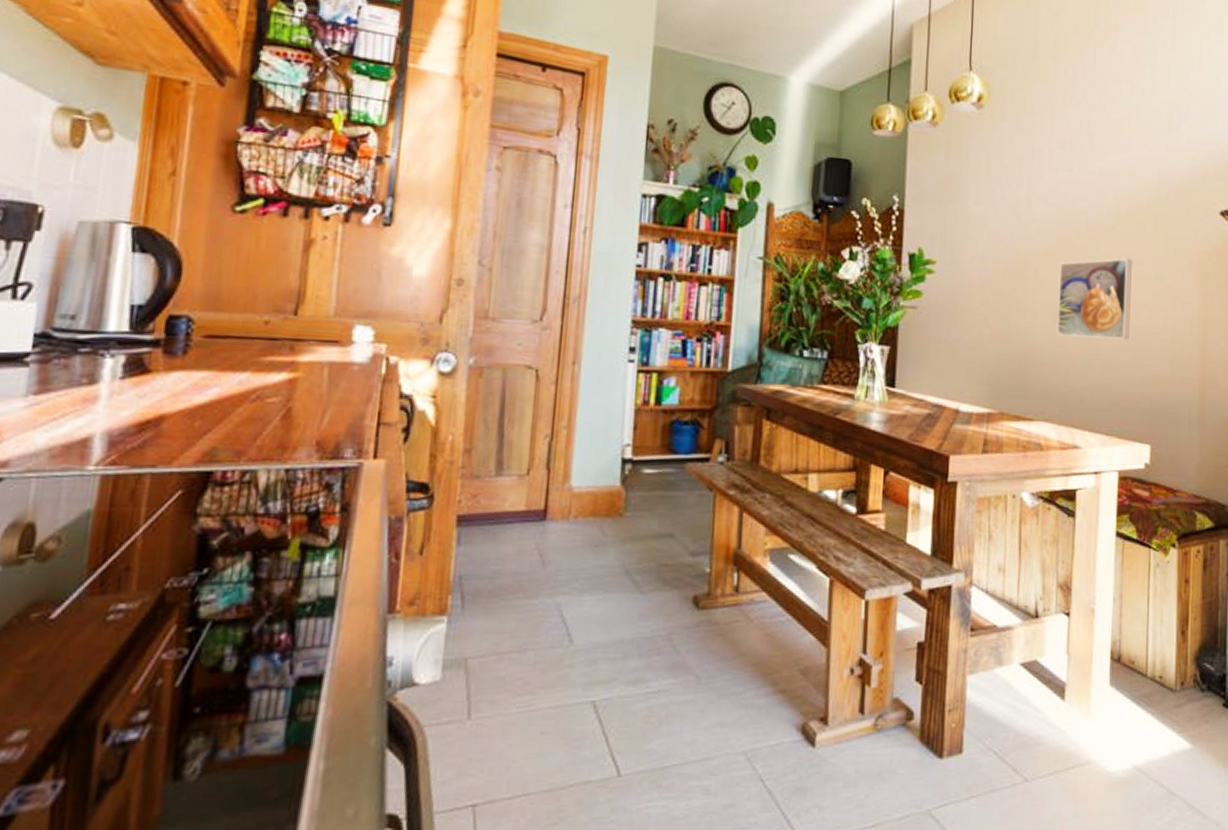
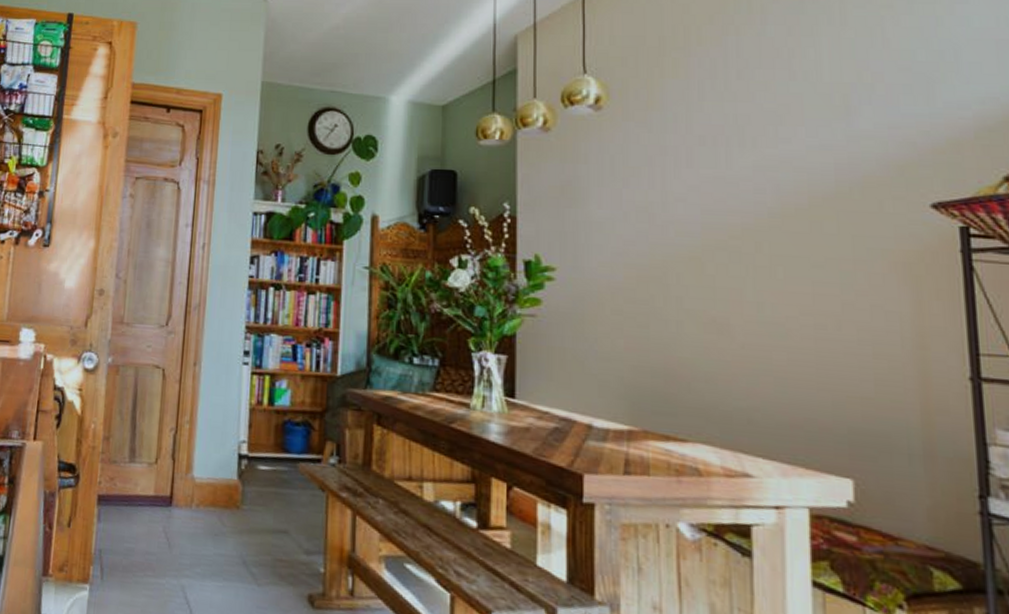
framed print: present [1056,258,1132,340] -> none [708,261,811,354]

